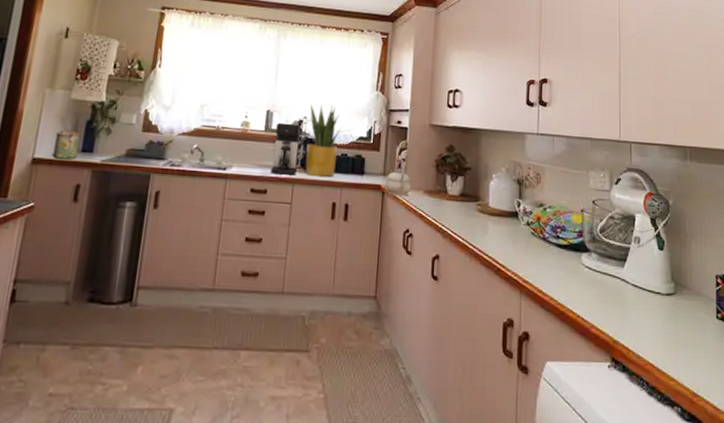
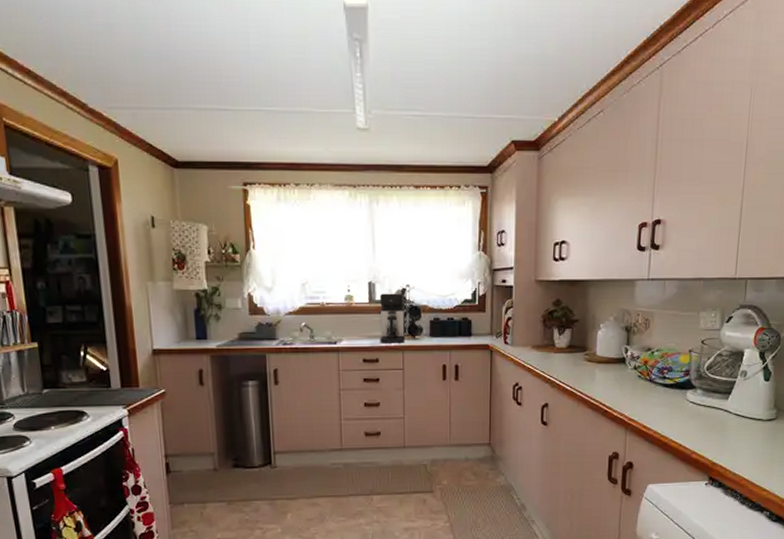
canister: present [52,129,80,161] -> none [168,320,194,349]
planter: present [305,103,341,177] -> none [412,268,445,341]
kettle: present [385,158,412,197] -> none [493,317,520,354]

